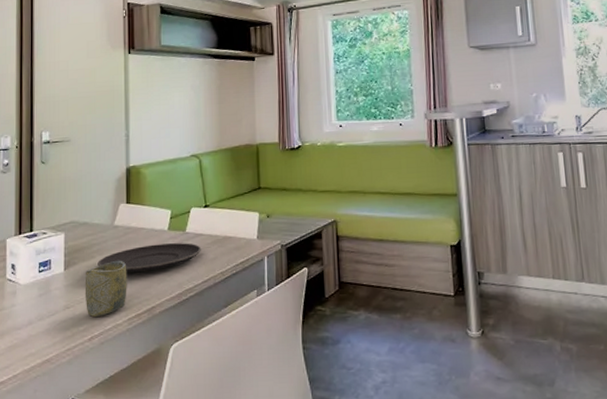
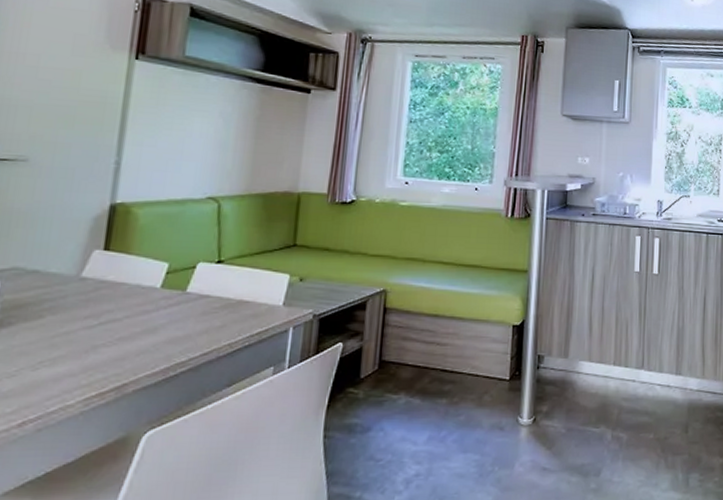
cup: present [85,260,127,318] -> none [20,322,93,397]
plate: present [97,243,202,272] -> none [47,305,206,338]

